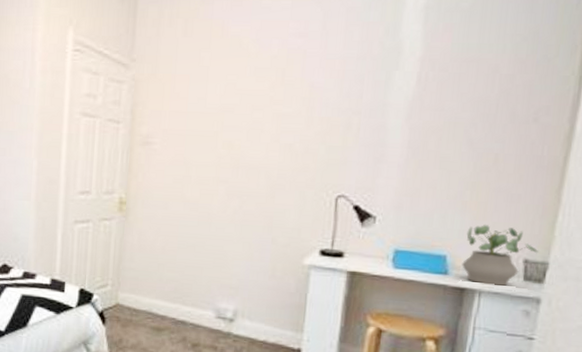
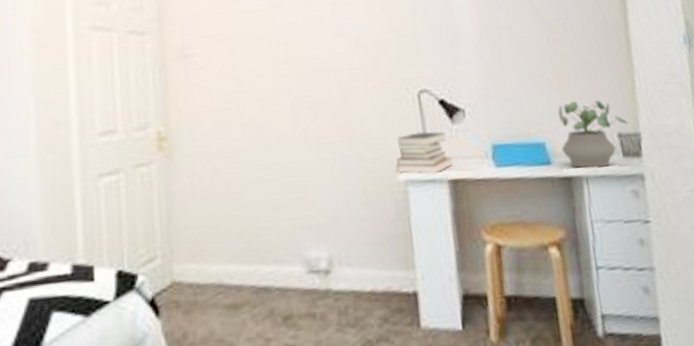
books: none [303,229,355,265] -> present [395,131,453,175]

